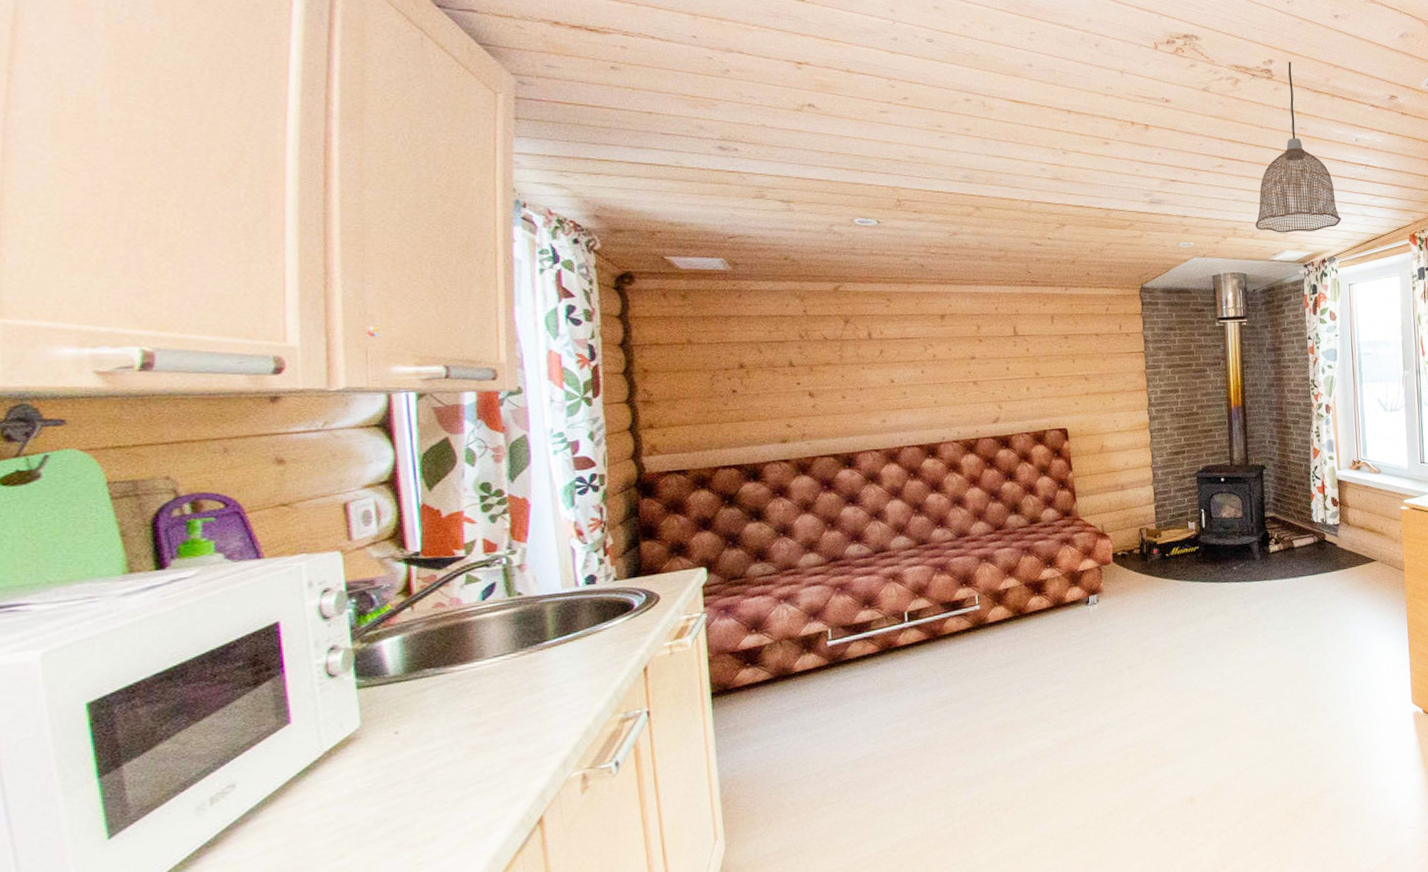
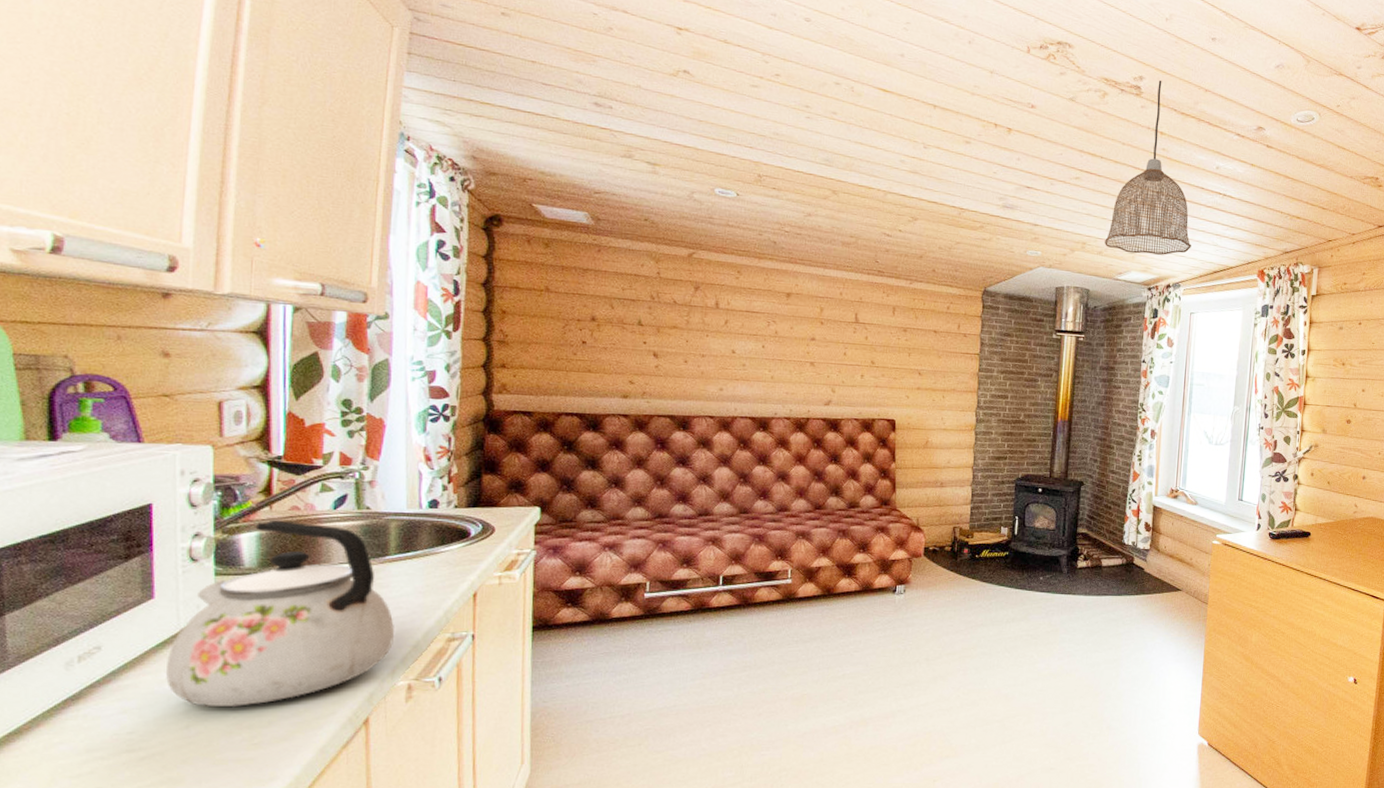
kettle: none [311,618,562,832] -> present [166,519,394,706]

